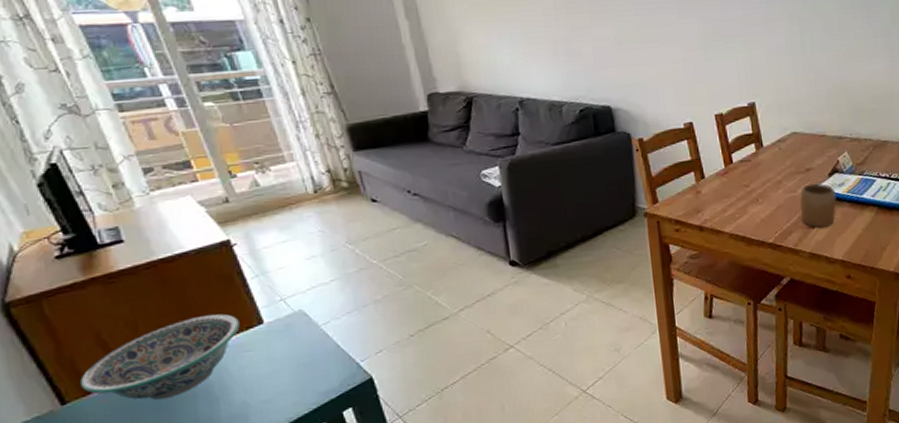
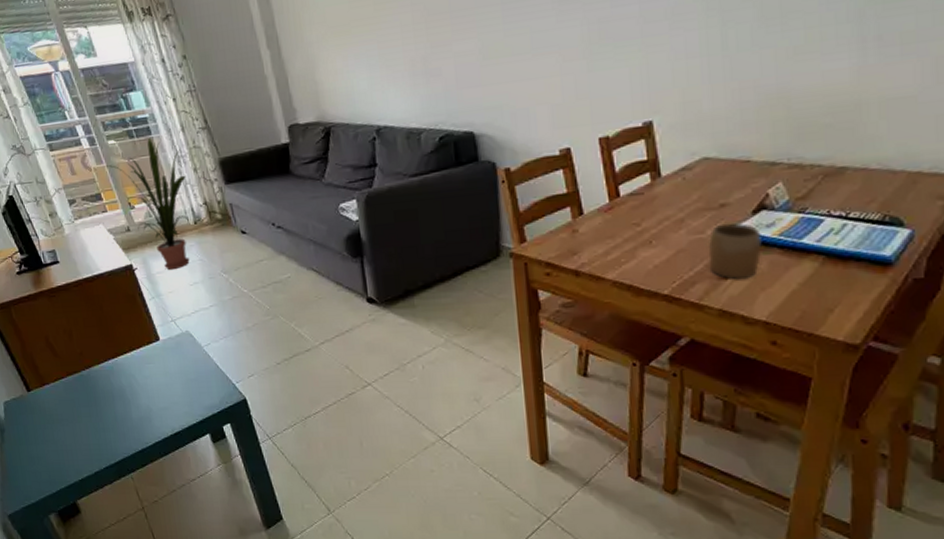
decorative bowl: present [79,313,240,400] -> none [37,328,143,397]
house plant: none [198,100,309,243] -> present [105,137,190,269]

